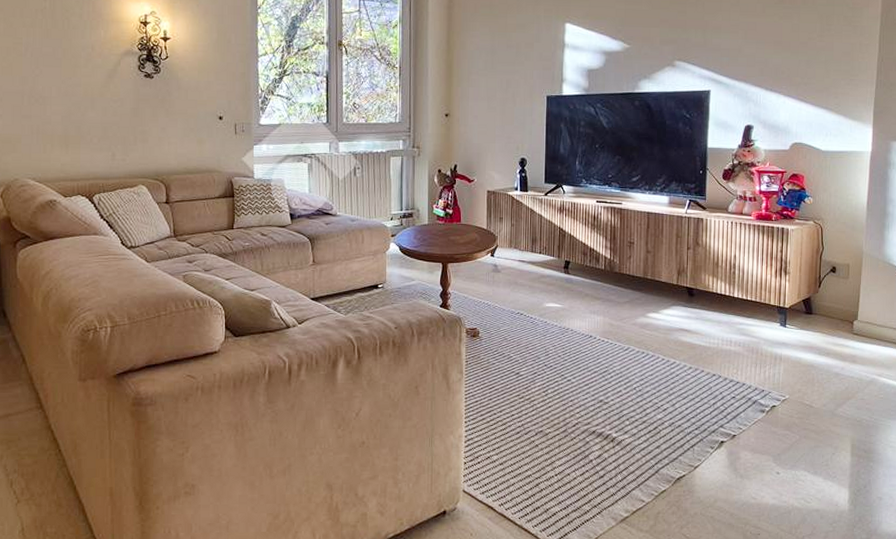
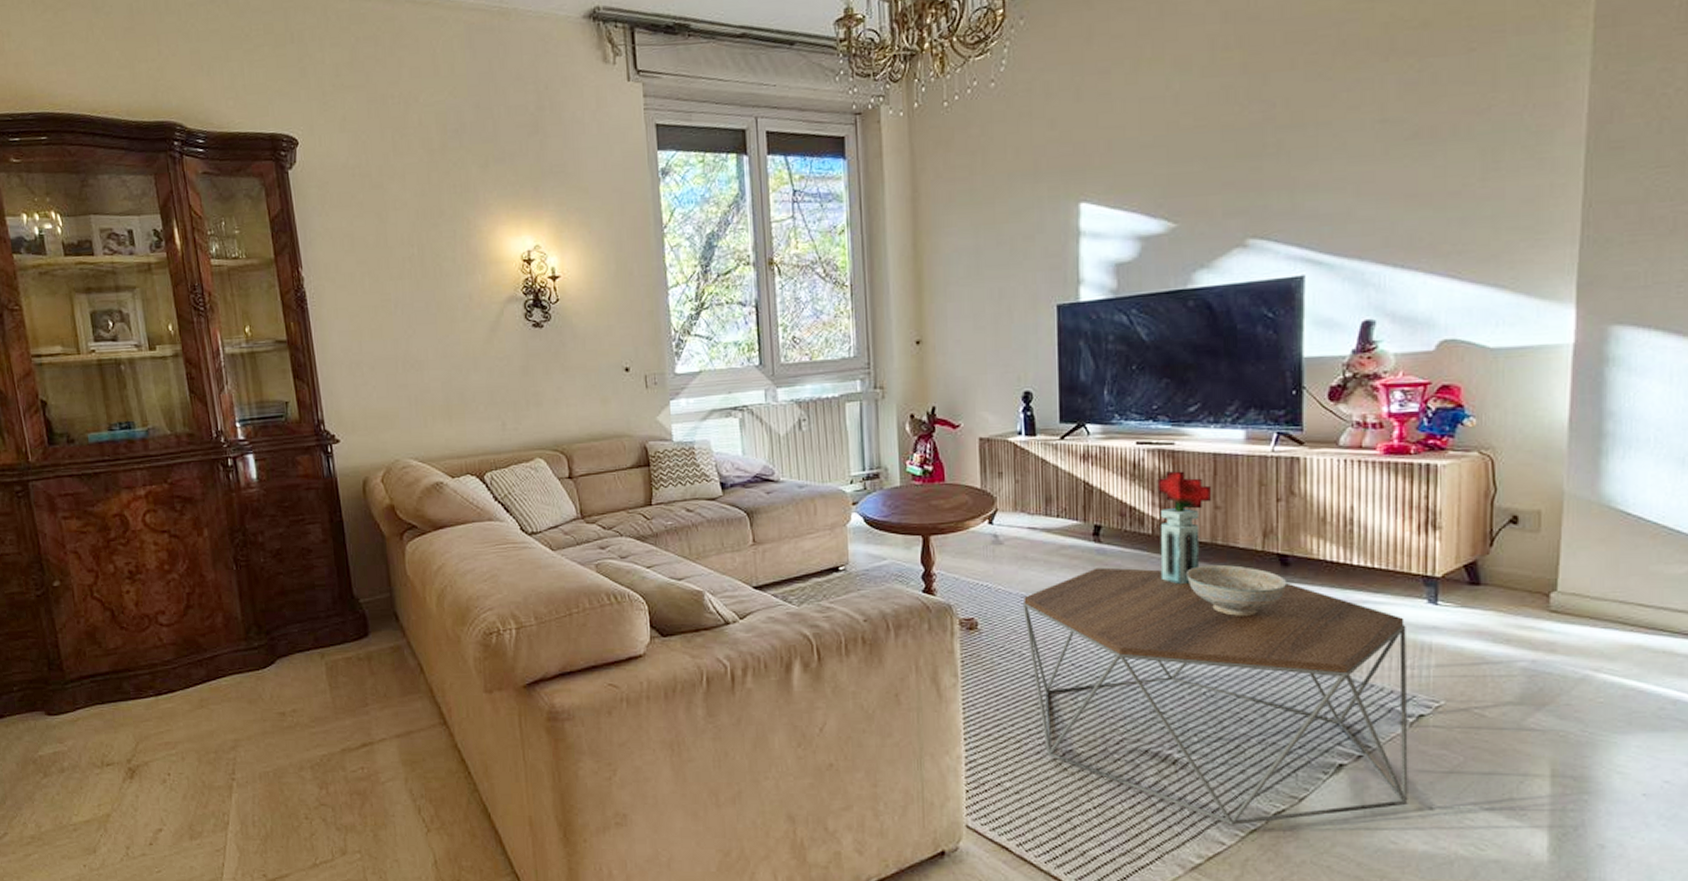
coffee table: none [512,293,766,487] -> present [1022,567,1408,825]
potted flower: none [609,223,646,308] -> present [1157,471,1212,585]
decorative bowl: none [625,293,692,332] -> present [1185,564,1287,616]

